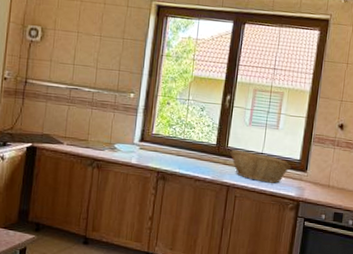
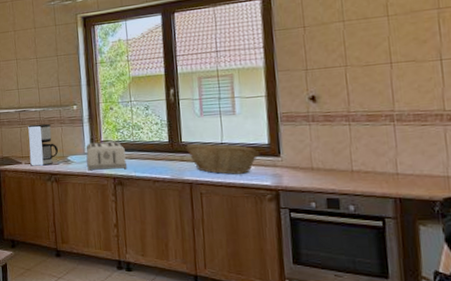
coffee maker: none [73,104,107,150] -> present [28,123,59,166]
toaster: none [133,134,174,165] -> present [86,142,128,171]

